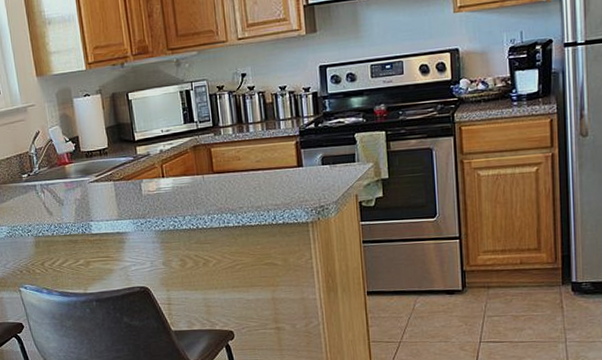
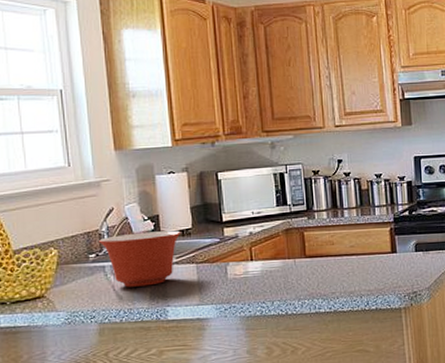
mixing bowl: none [29,150,99,204] -> present [99,230,181,287]

